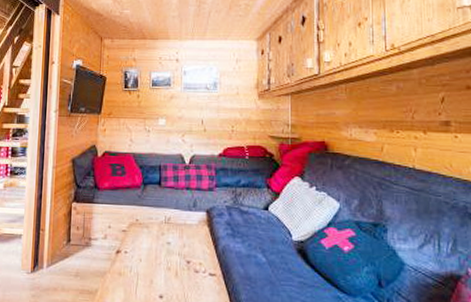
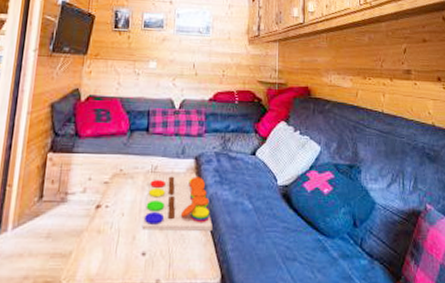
board game: none [158,227,226,280] -> present [141,176,213,231]

